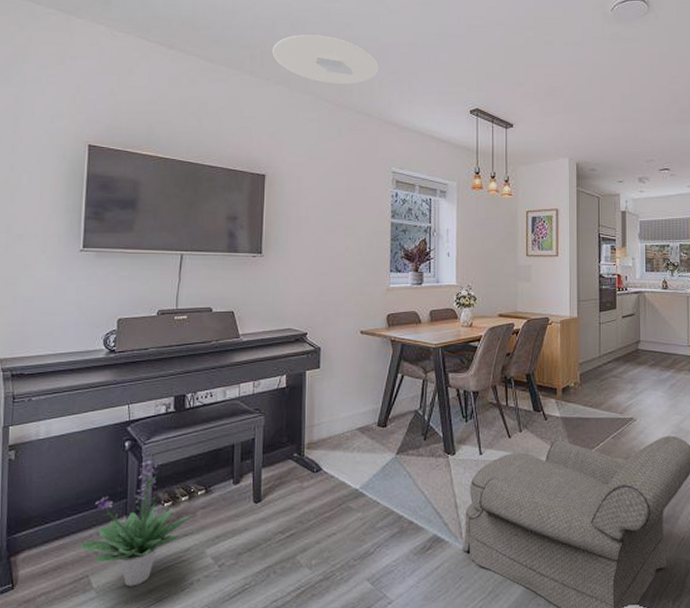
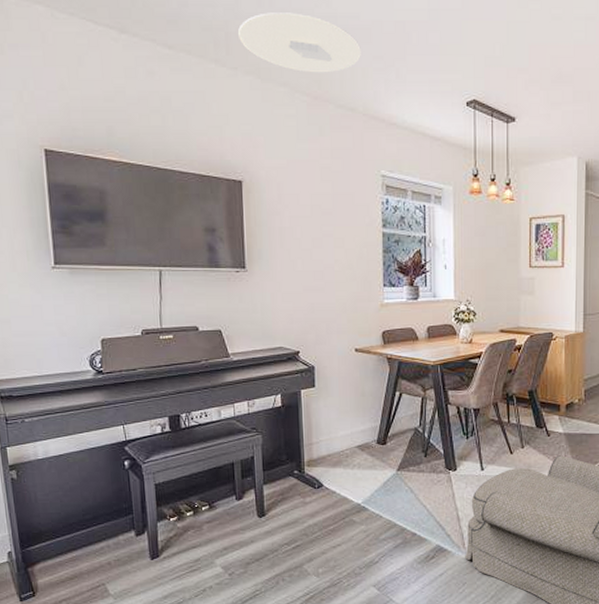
potted plant: present [80,460,193,586] -> none [92,478,200,593]

